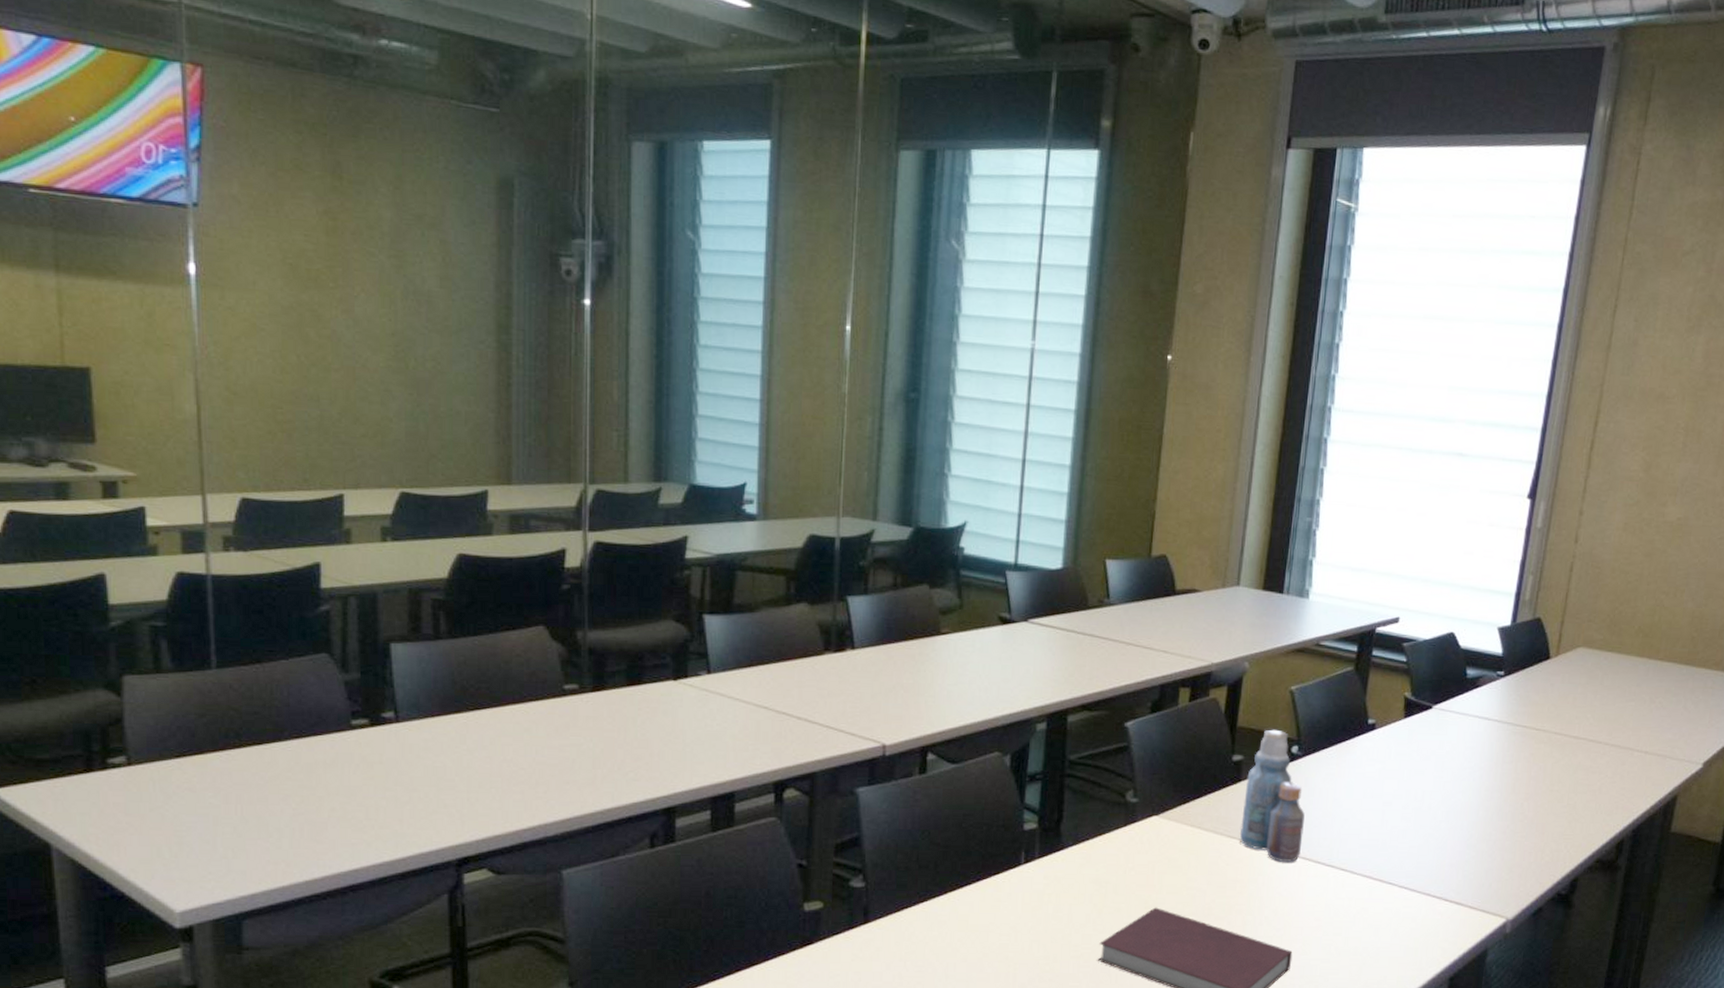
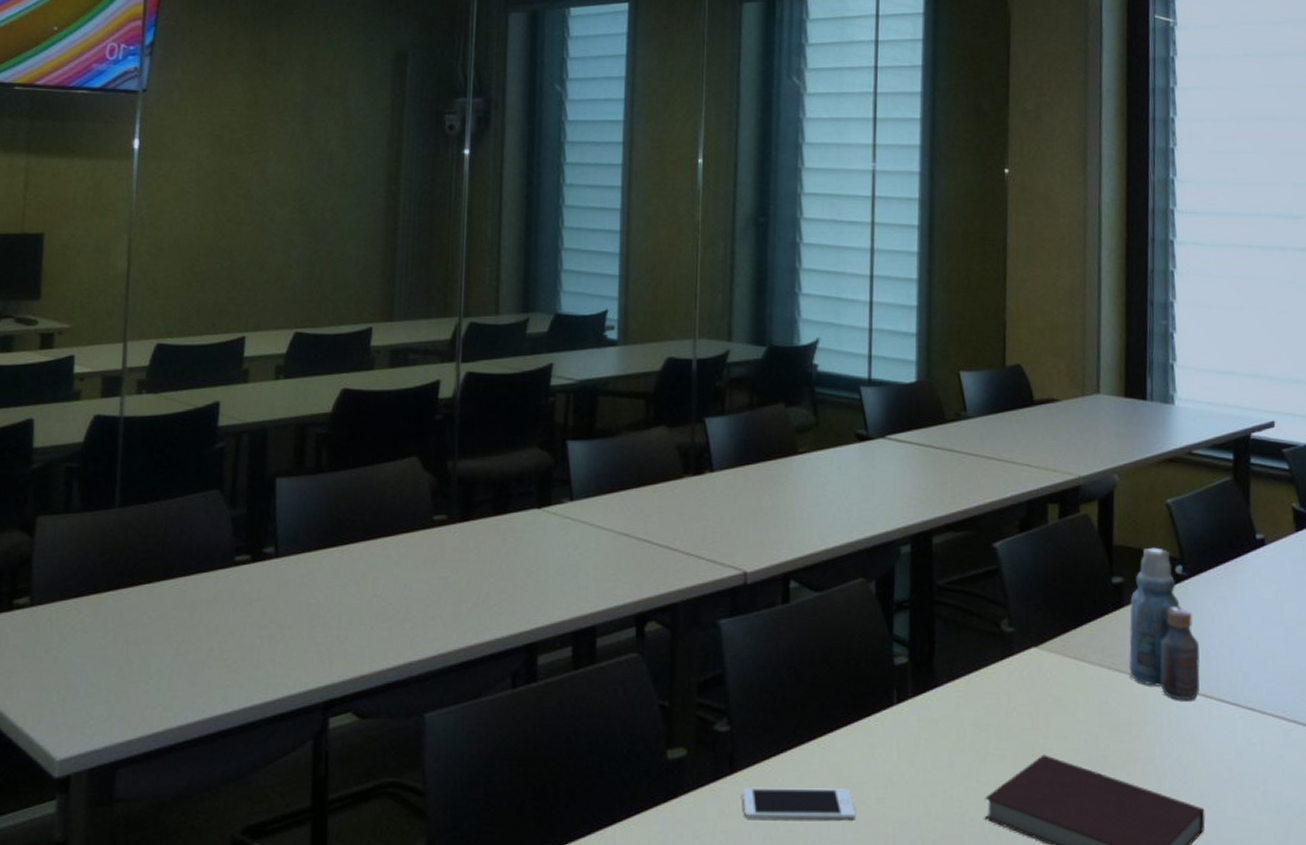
cell phone: none [876,935,980,962] -> present [743,787,855,820]

